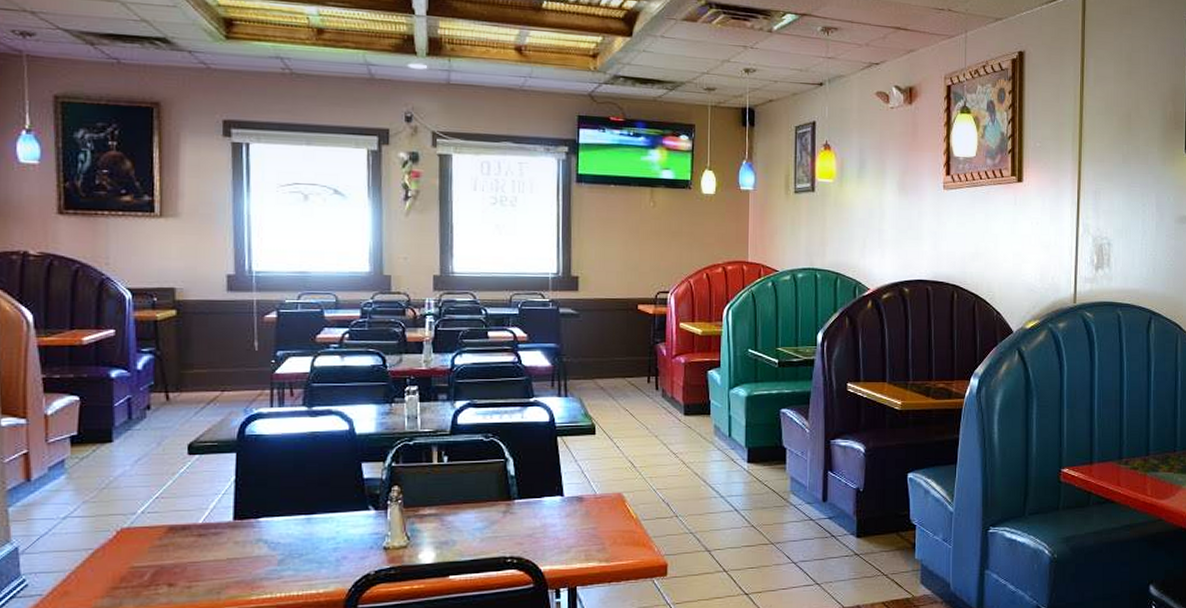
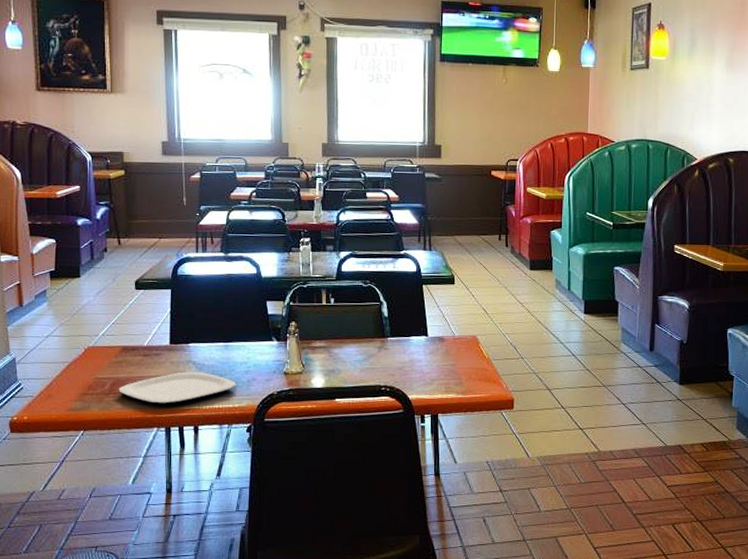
plate: none [162,552,322,595] -> present [118,372,237,404]

